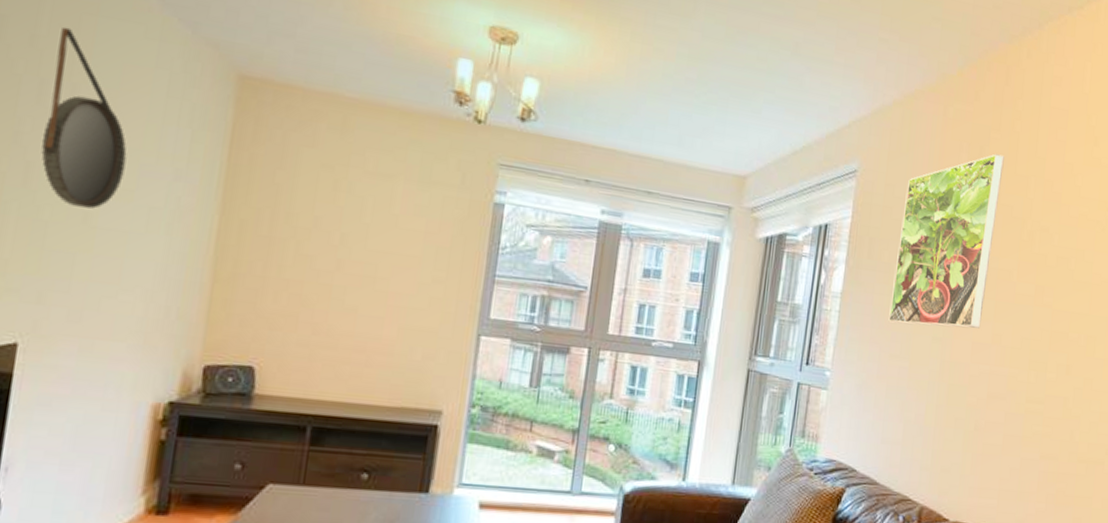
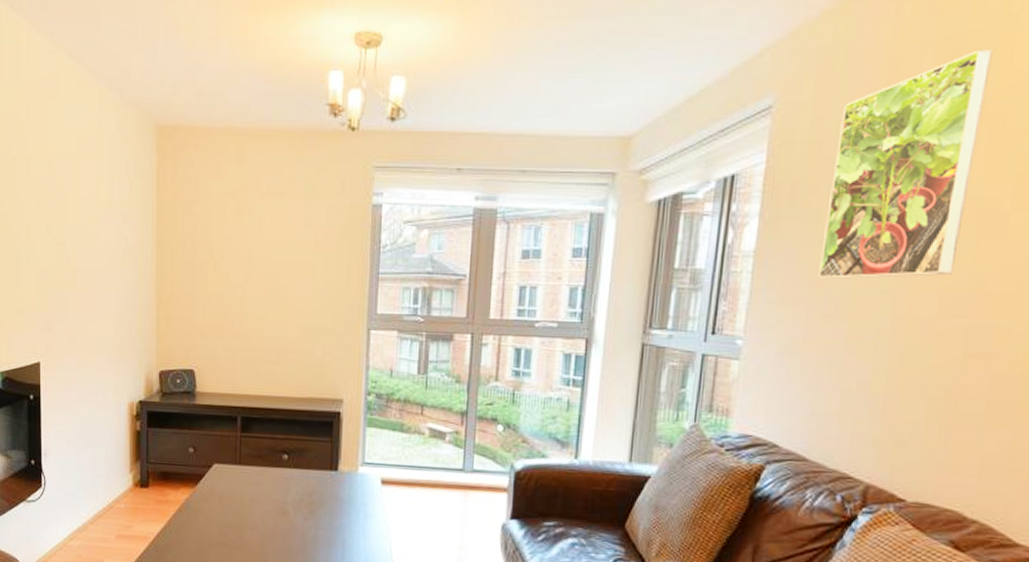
home mirror: present [41,27,127,209] -> none [34,113,89,254]

